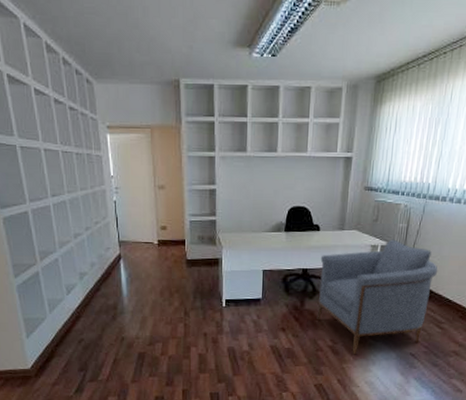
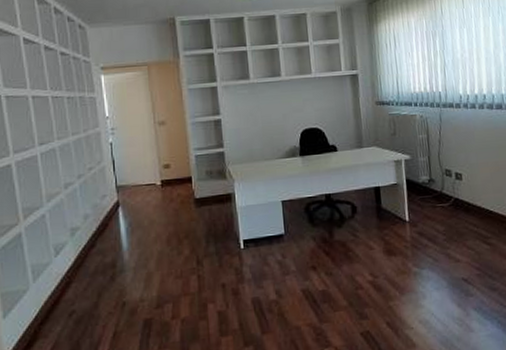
armchair: present [317,239,438,355] -> none [342,152,470,289]

